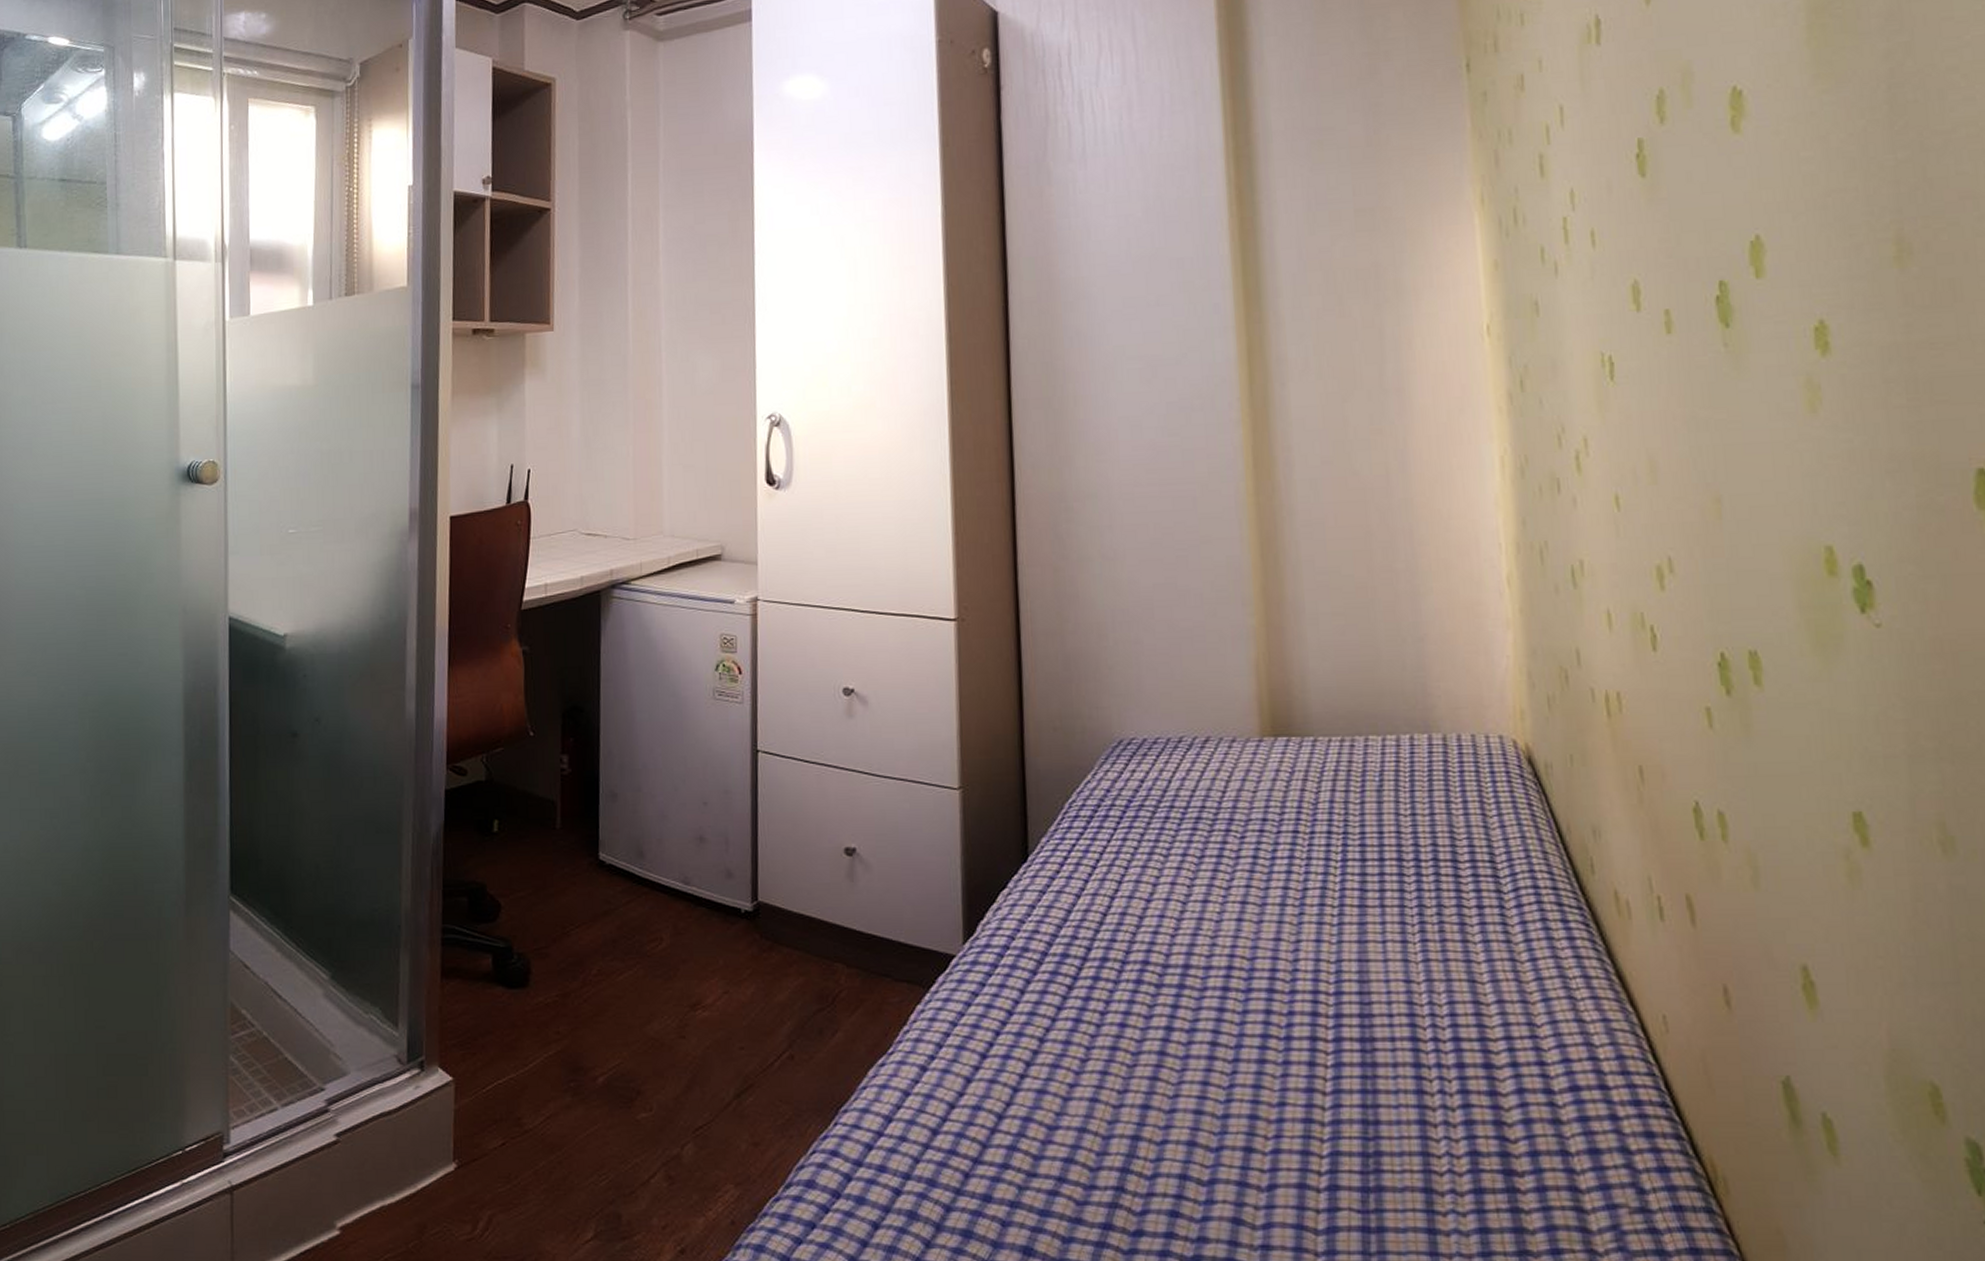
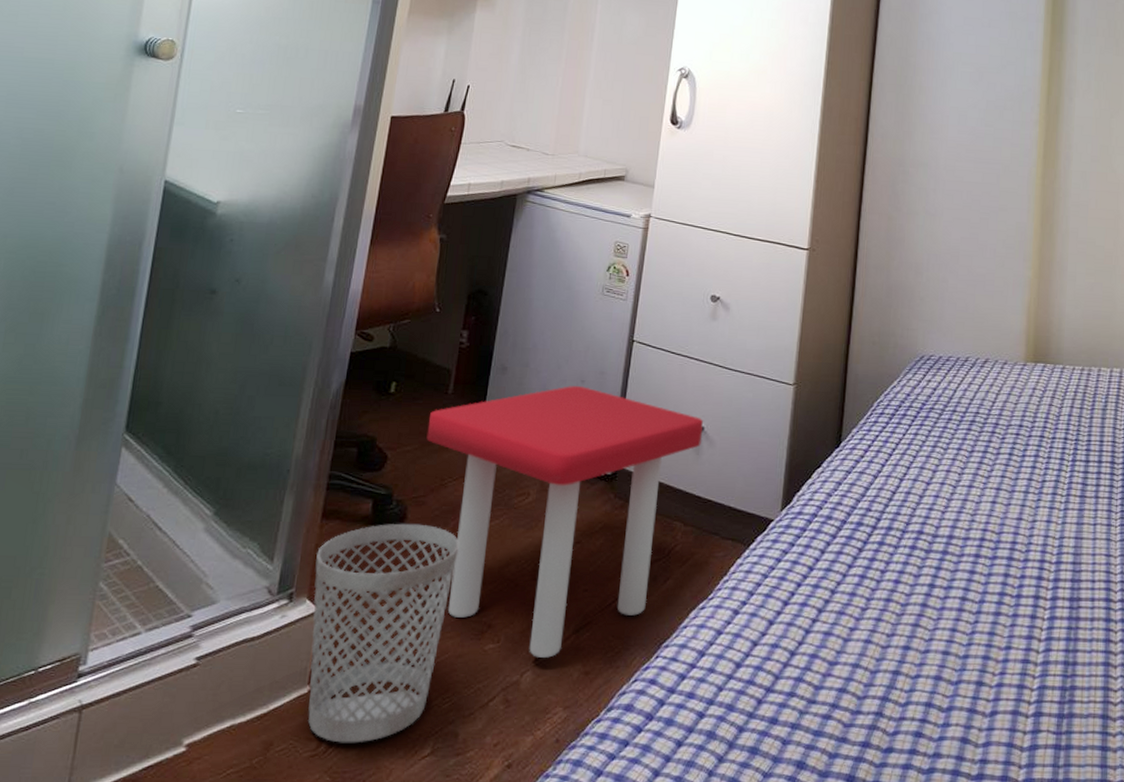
wastebasket: none [442,979,593,1226] -> present [308,523,460,743]
stool: none [539,809,856,1127] -> present [426,386,703,658]

